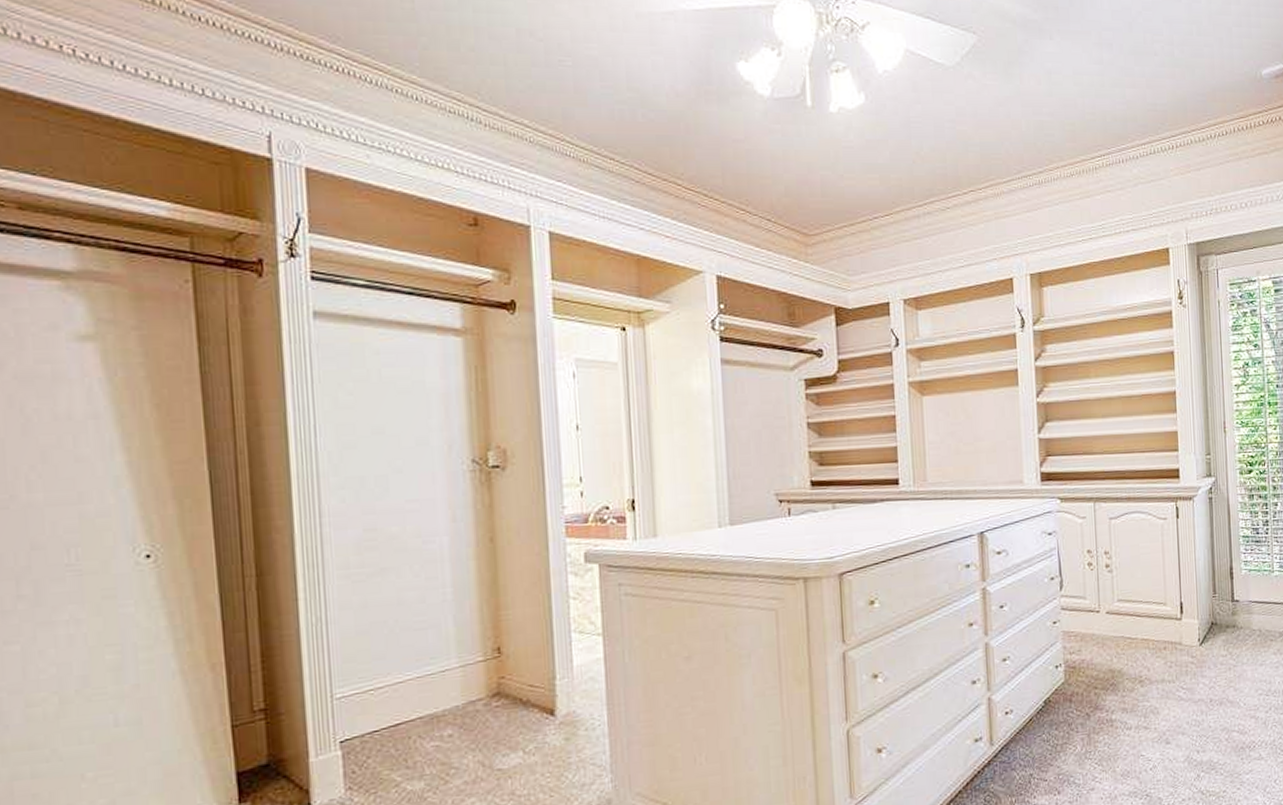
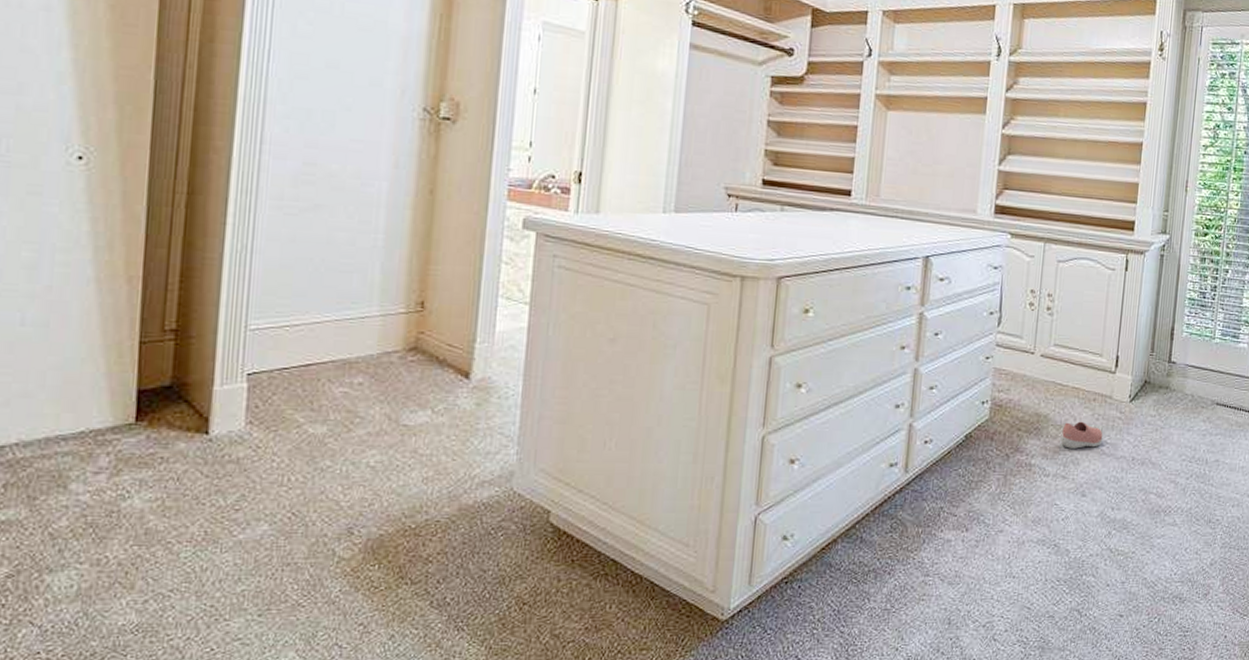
shoe: none [1138,671,1179,699] -> present [1061,421,1103,449]

